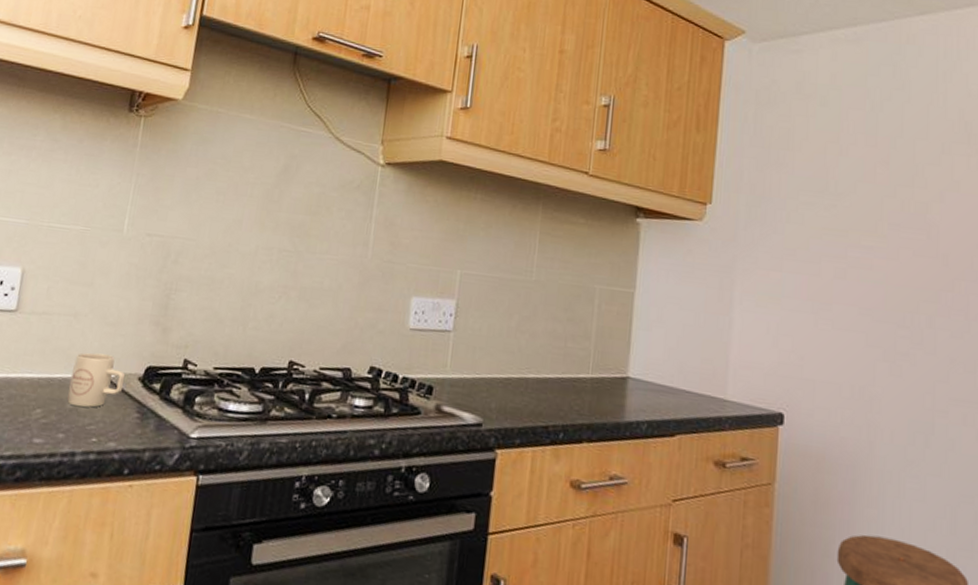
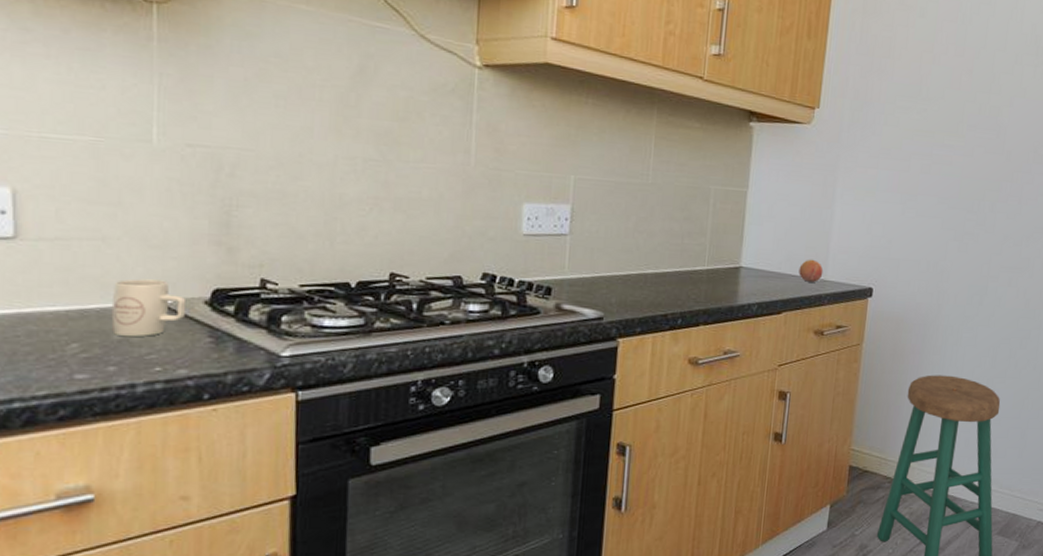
fruit: none [694,373,723,402] -> present [799,259,824,282]

